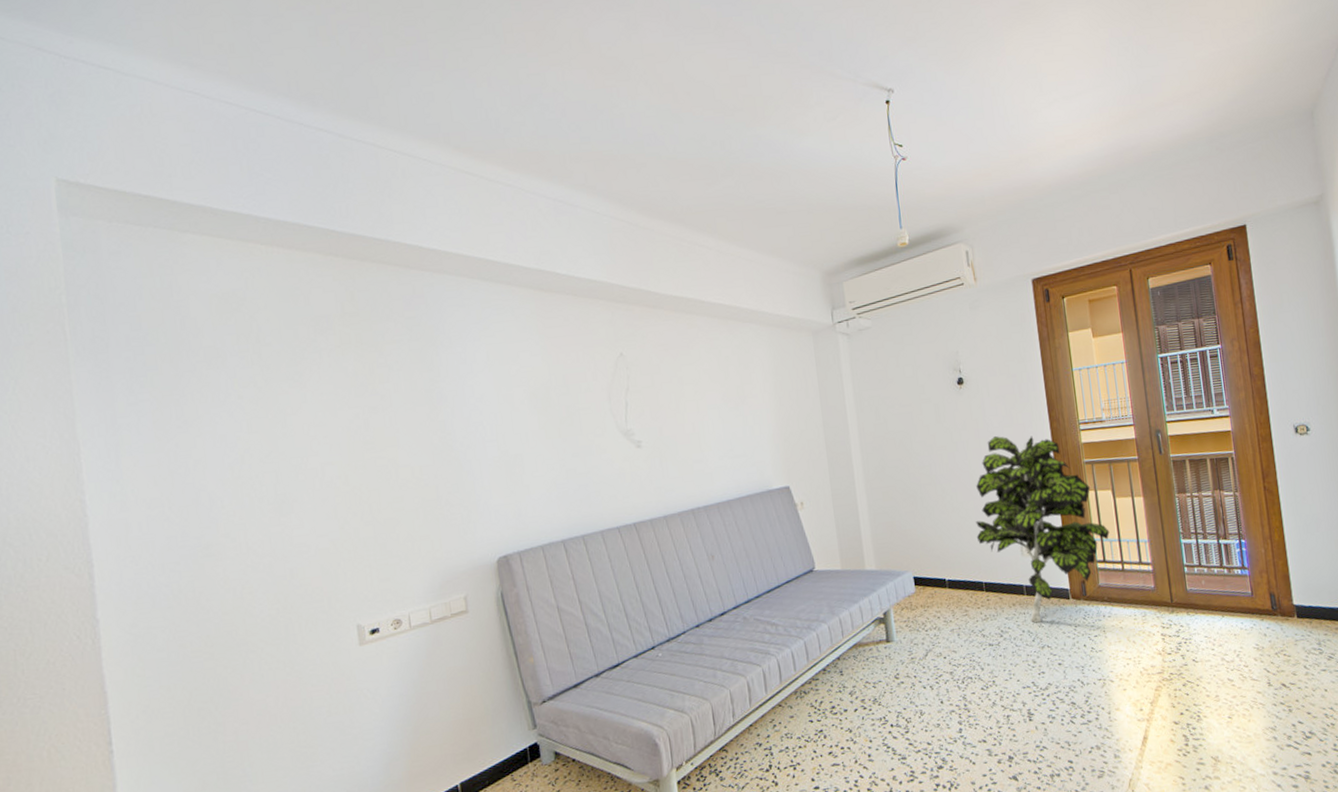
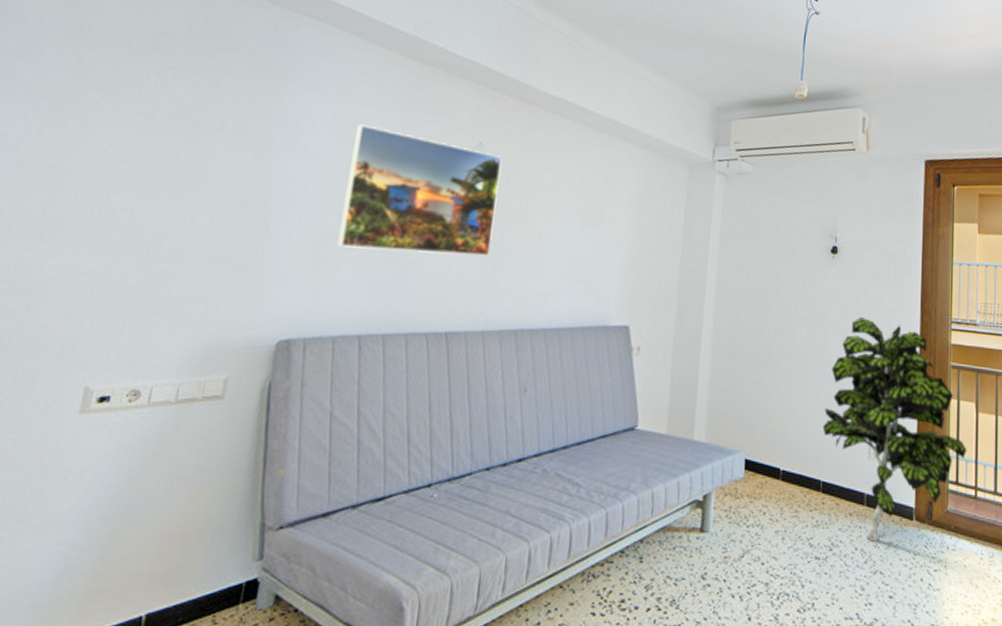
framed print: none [509,359,654,470] -> present [337,124,502,256]

